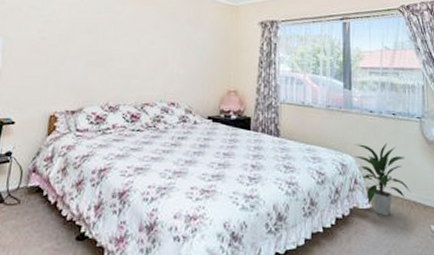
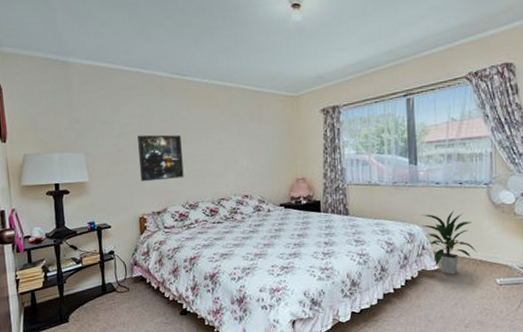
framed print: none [59,25,112,76] -> present [138,134,184,182]

